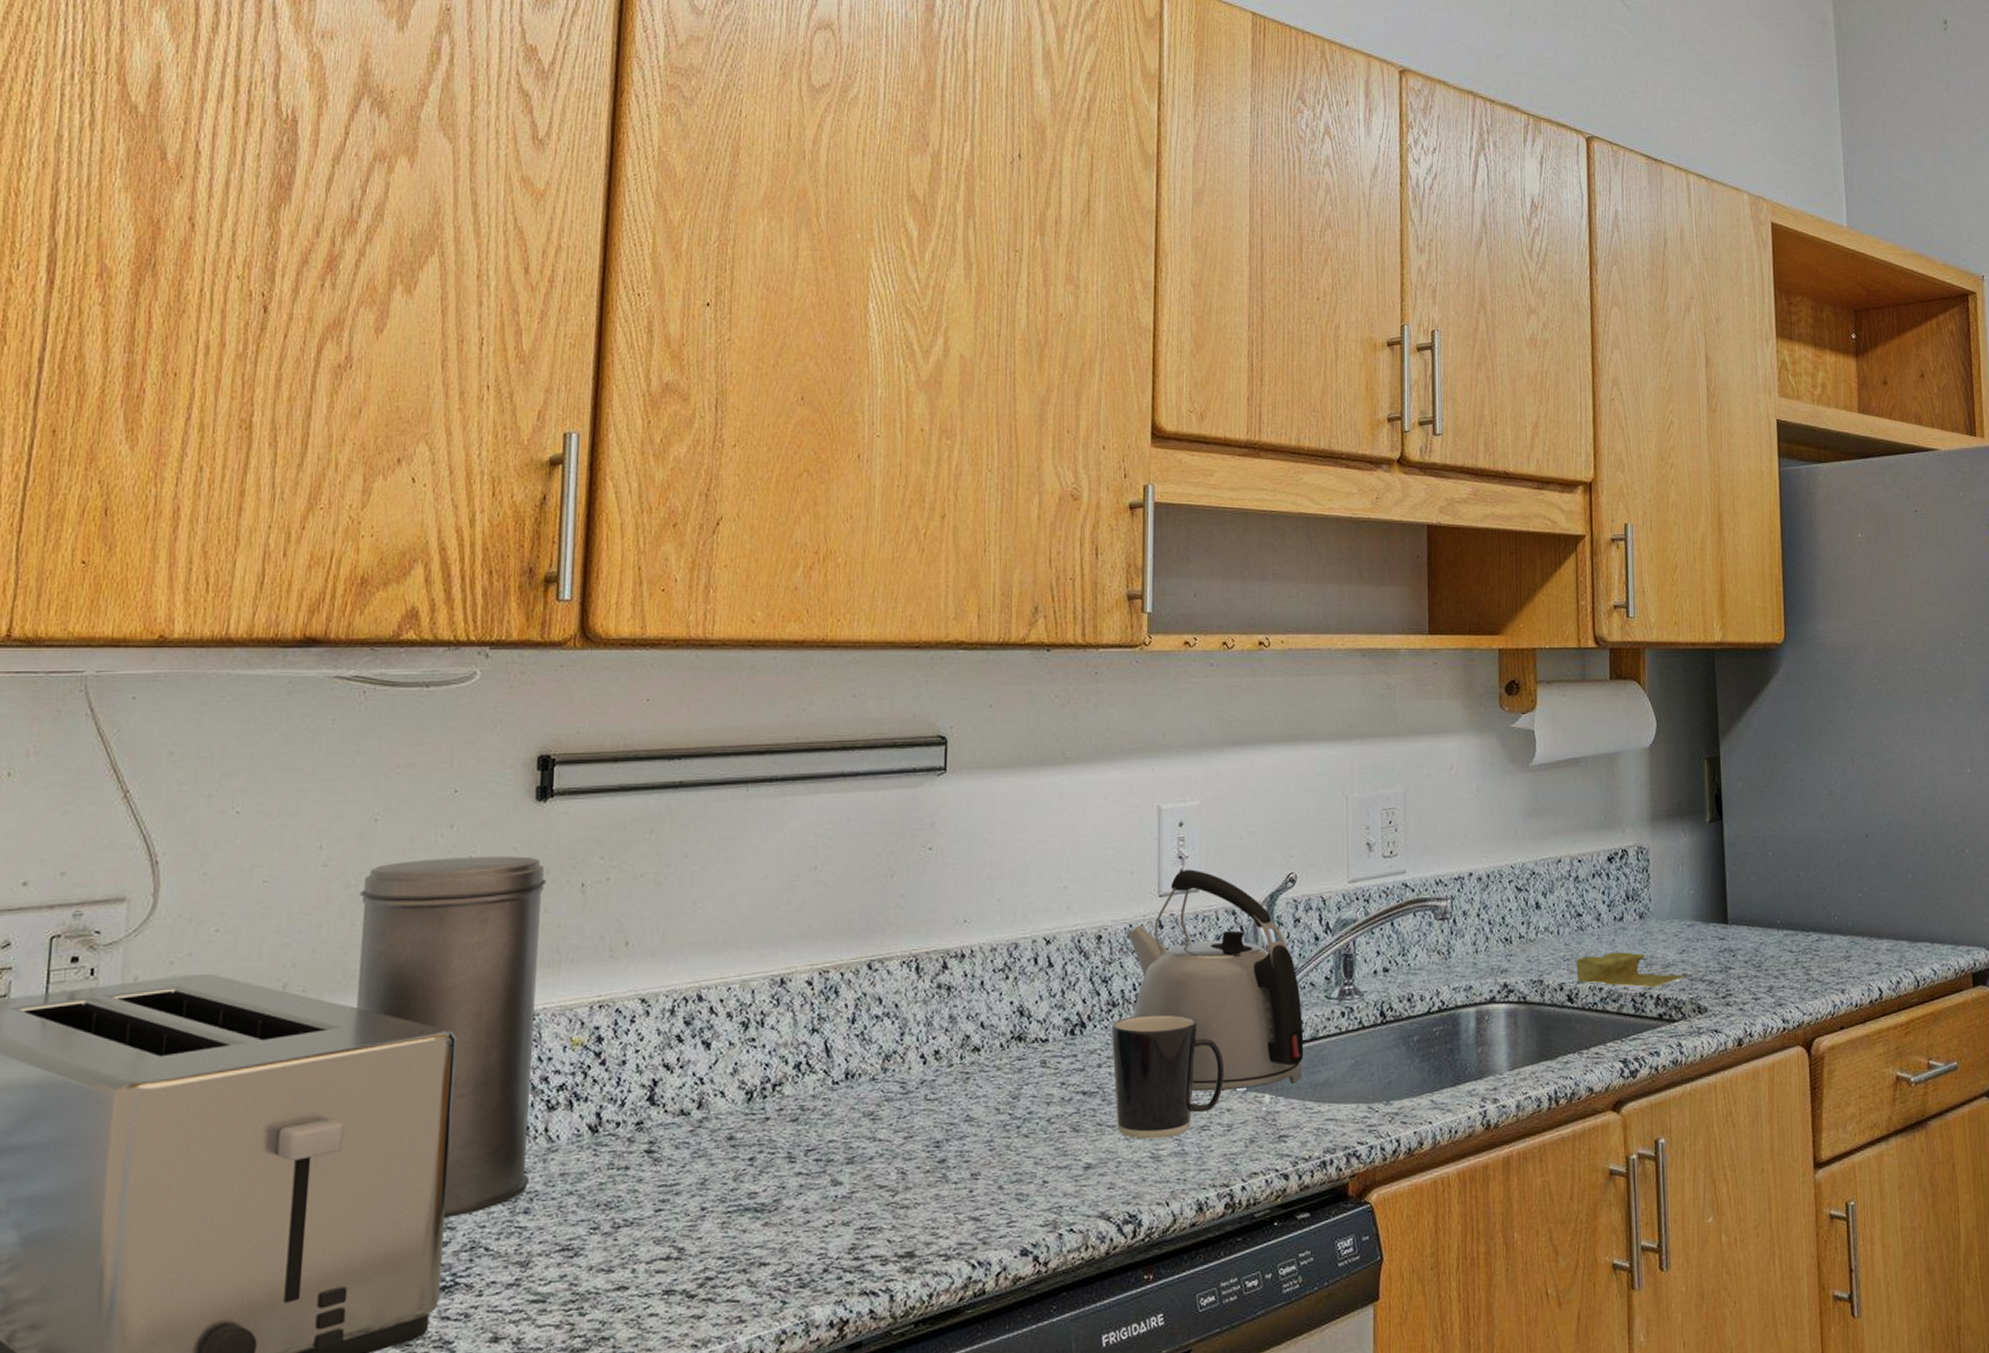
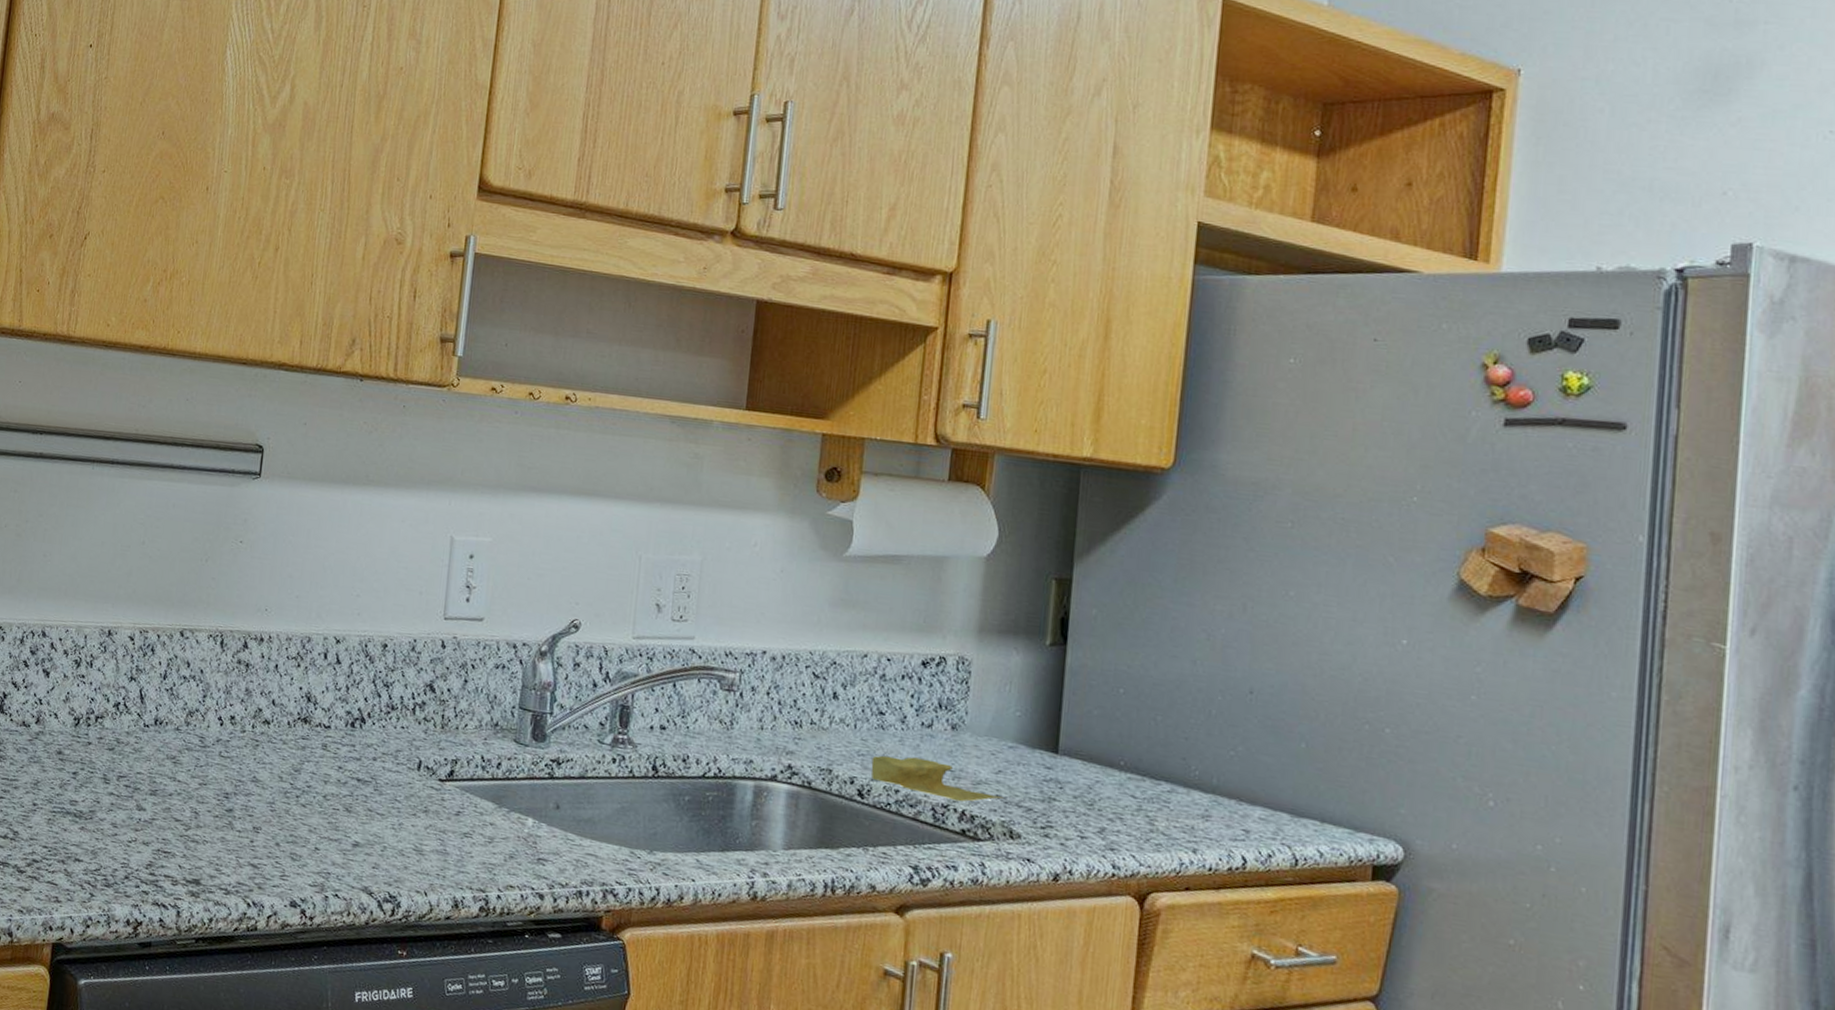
mug: present [1111,1014,1225,1139] -> none [386,721,492,836]
kettle: present [1127,869,1304,1092] -> none [409,598,573,815]

